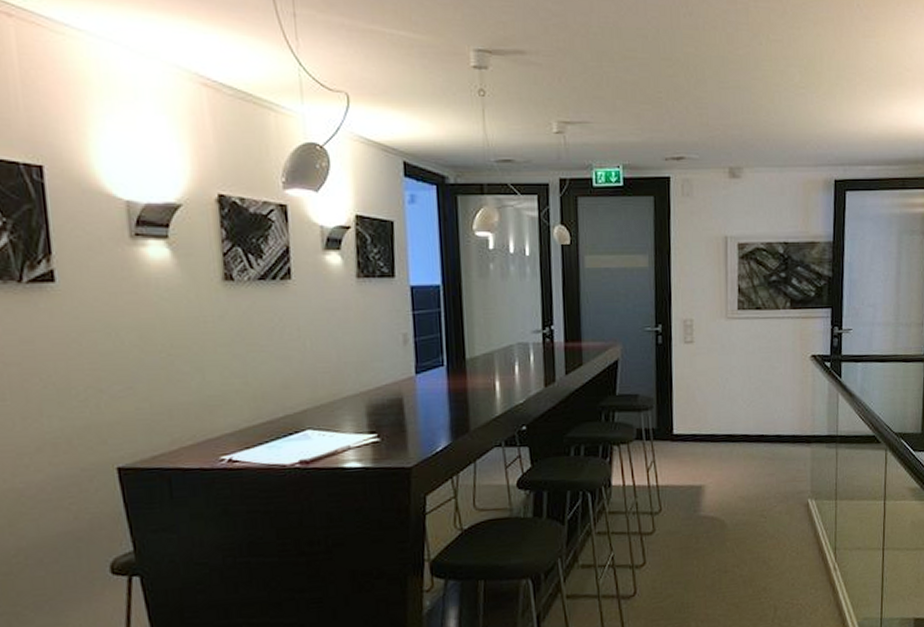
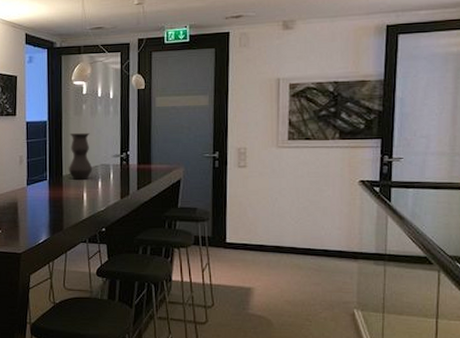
vase: none [473,300,507,366] -> present [68,132,93,181]

